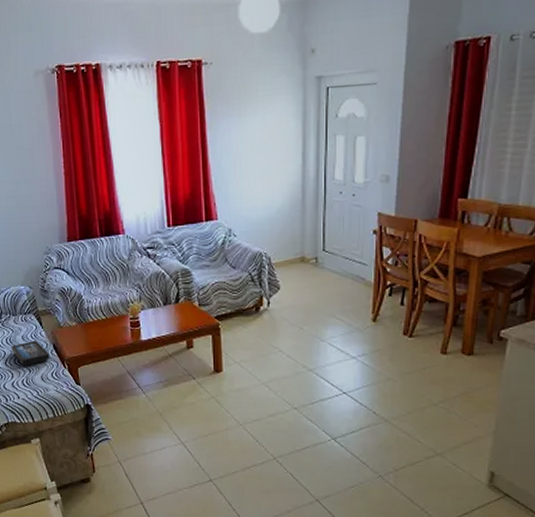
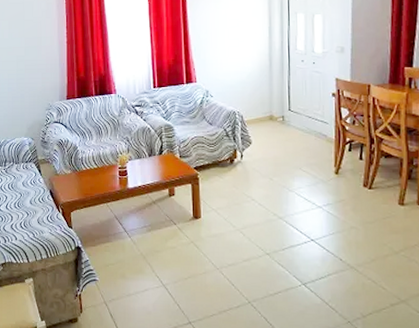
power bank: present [11,341,50,366] -> none [13,187,46,210]

